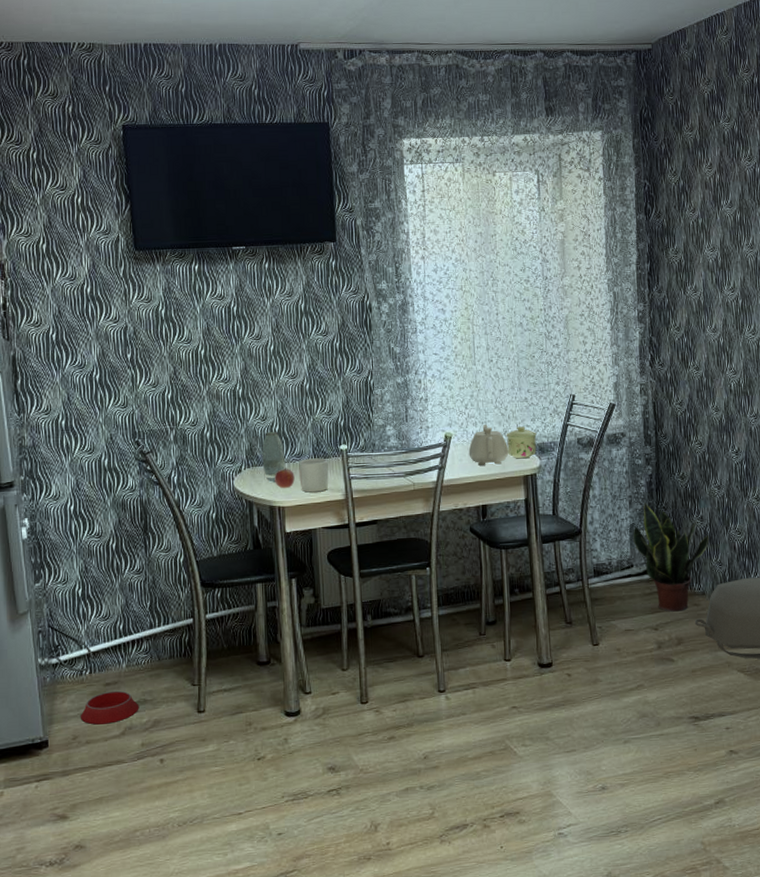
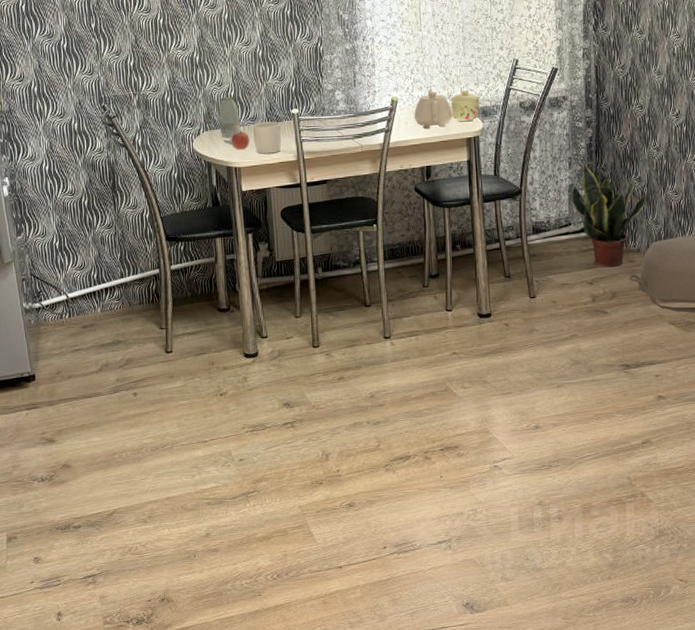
pet bowl: present [81,690,139,725] -> none [63,332,114,362]

